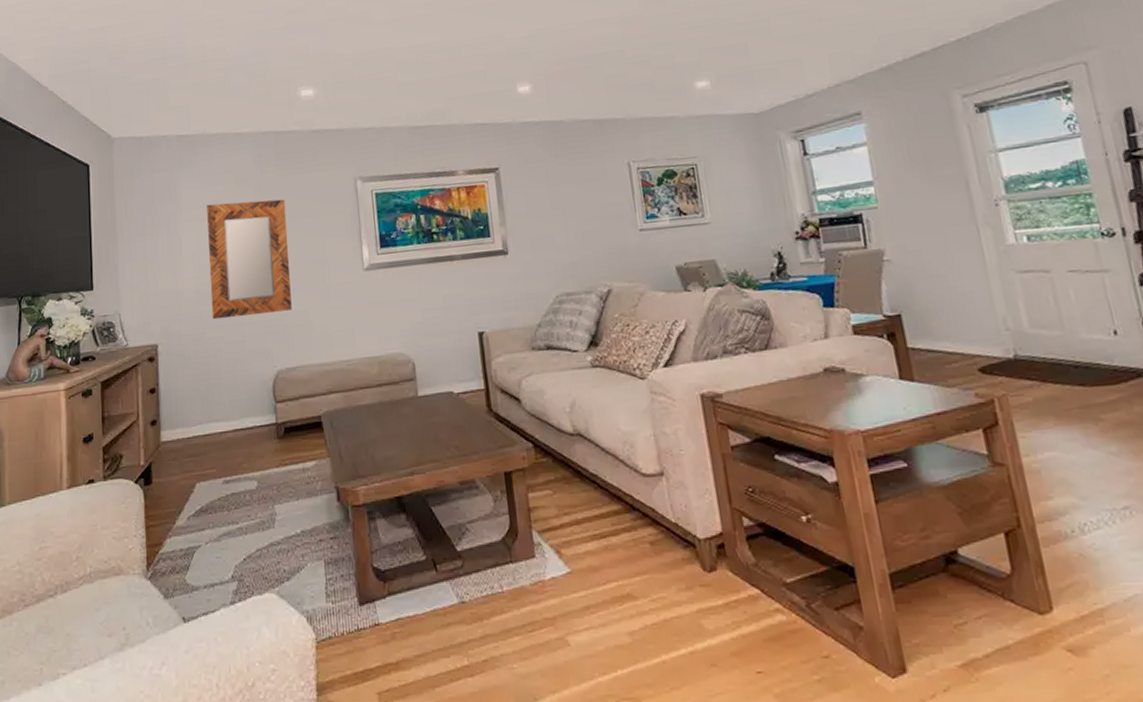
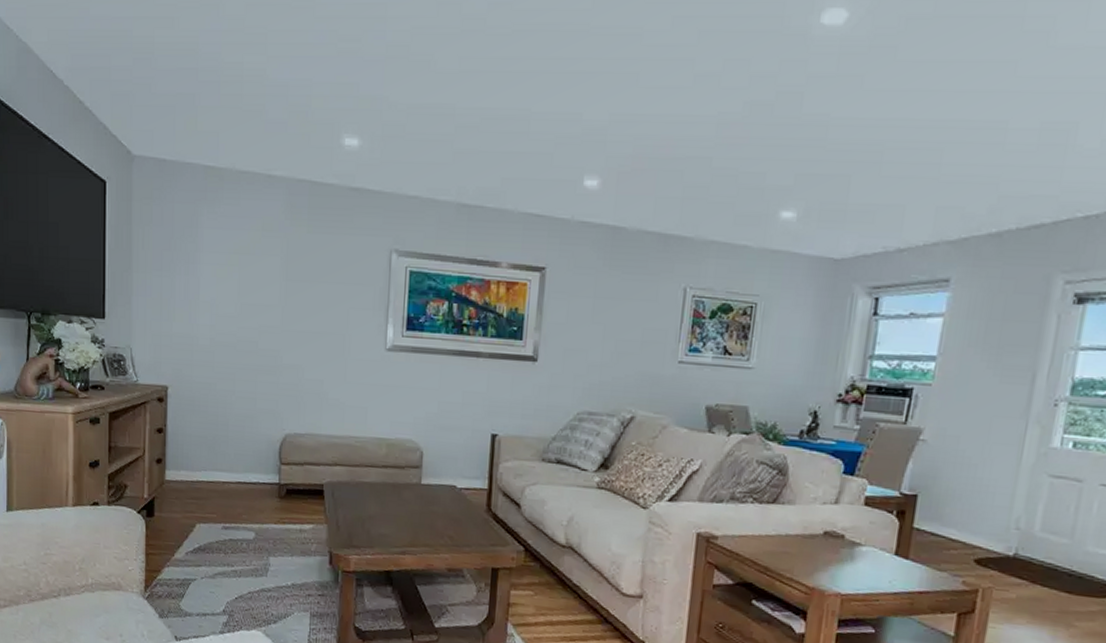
home mirror: present [207,199,292,320] -> none [225,250,313,377]

